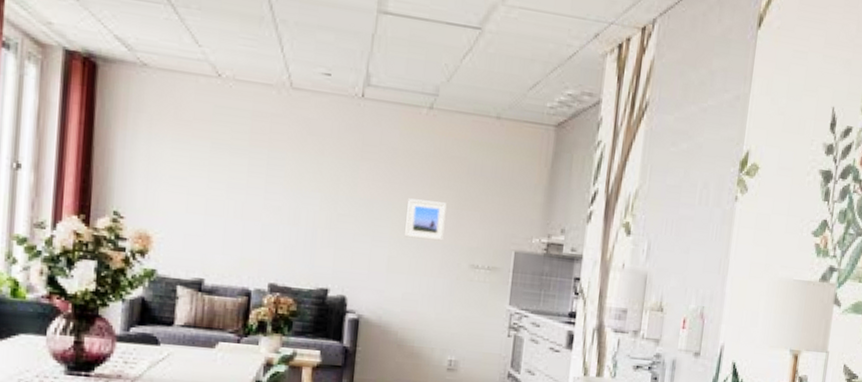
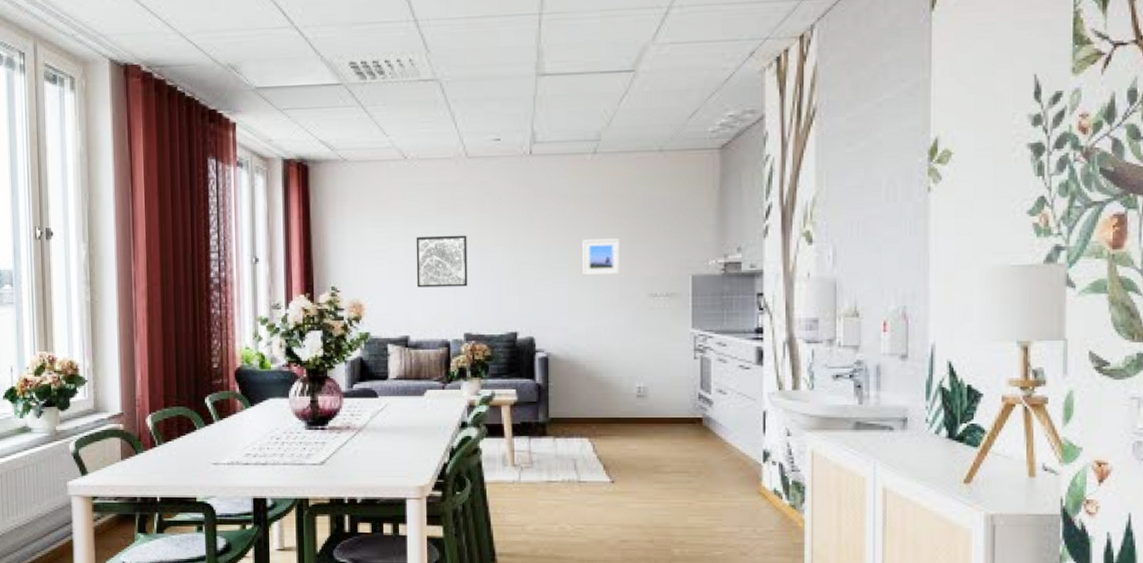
wall art: none [218,167,283,232] -> present [416,235,468,288]

